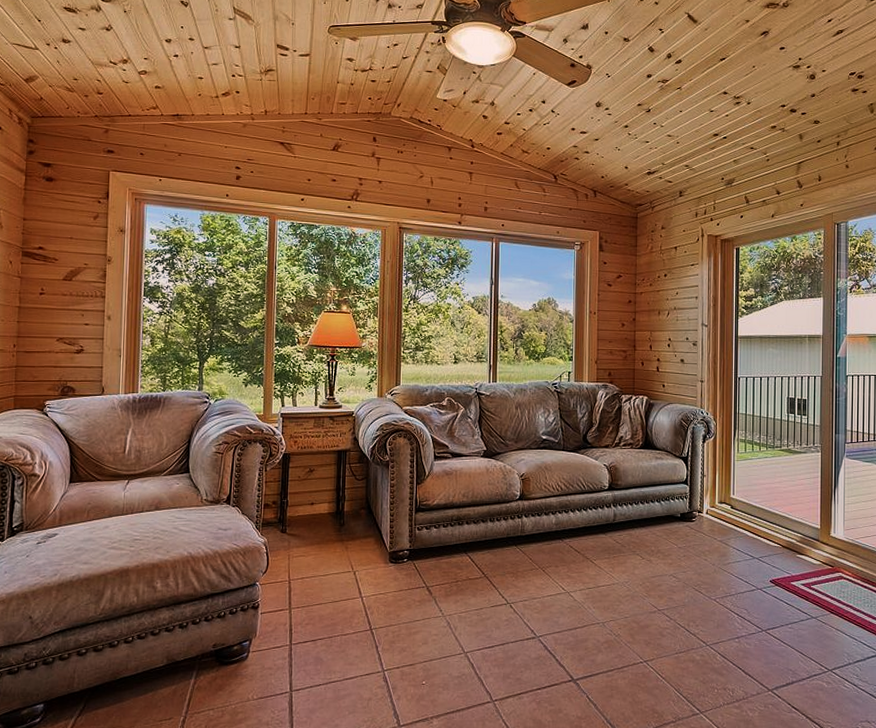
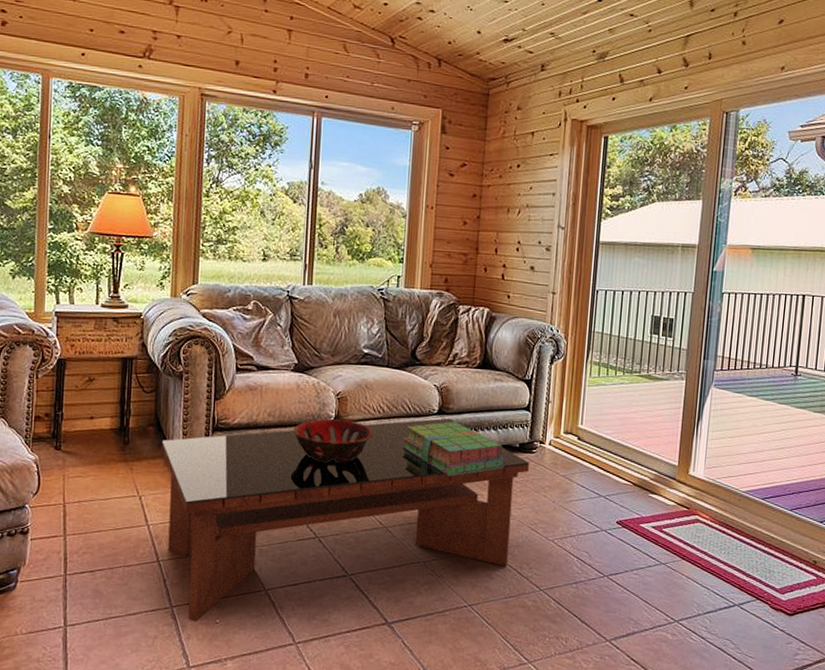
coffee table: none [372,493,690,684] -> present [162,418,529,622]
decorative bowl: none [484,498,554,537] -> present [293,419,374,464]
stack of books: none [579,496,670,545] -> present [402,421,506,477]

